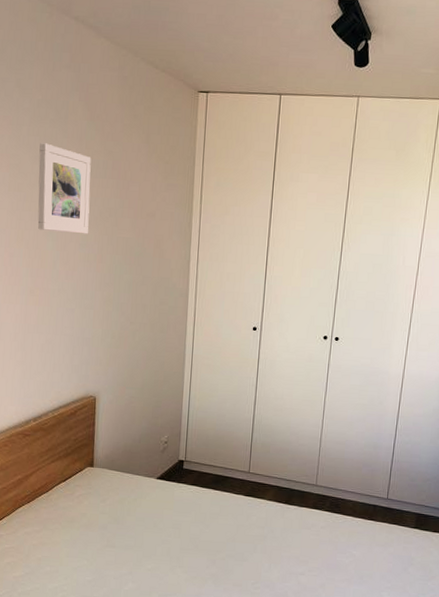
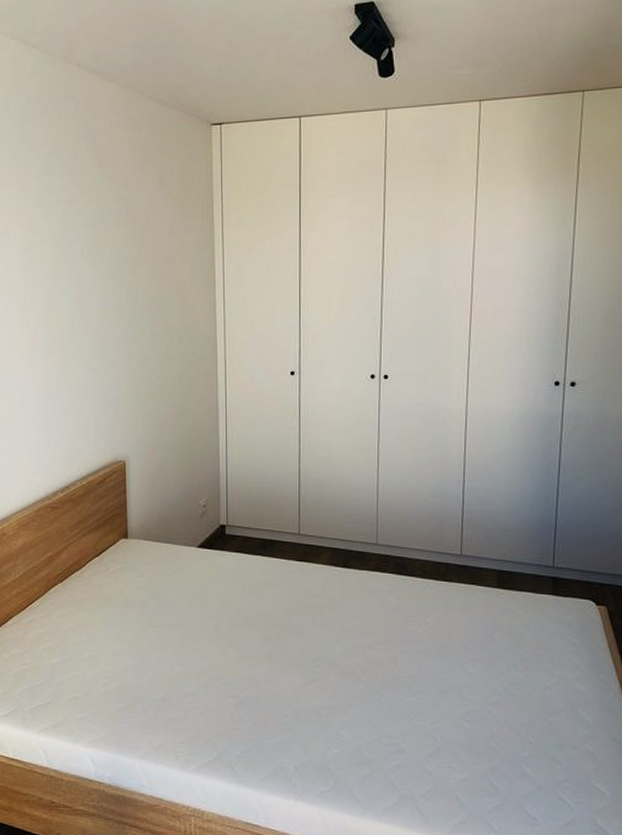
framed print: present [37,143,91,234] -> none [50,196,105,288]

